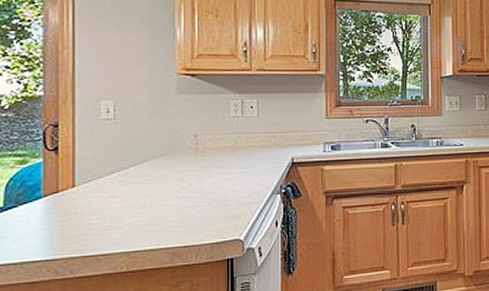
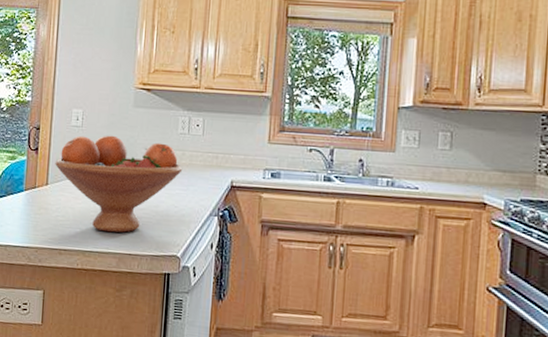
fruit bowl: none [82,125,239,228] -> present [55,135,183,233]

